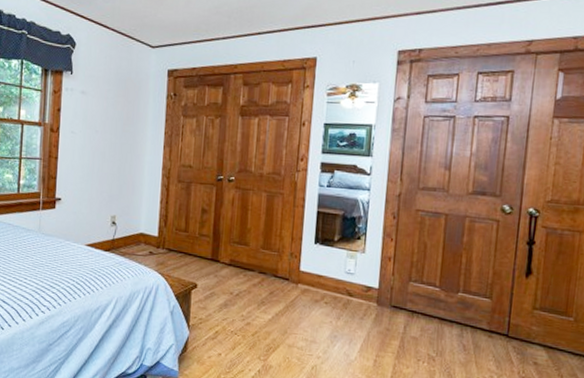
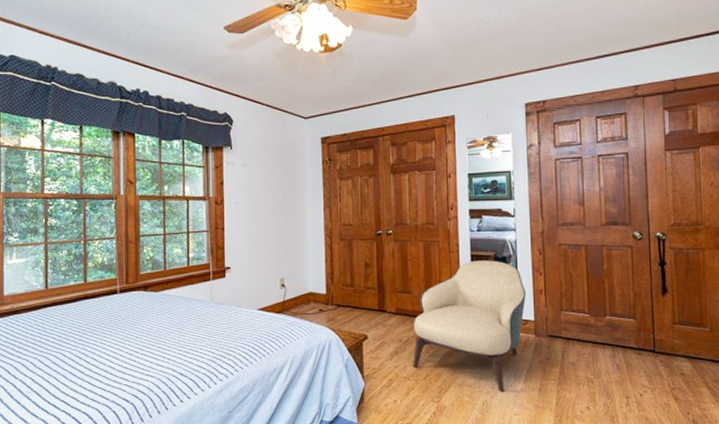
armchair: none [241,218,373,358] -> present [412,260,526,392]

